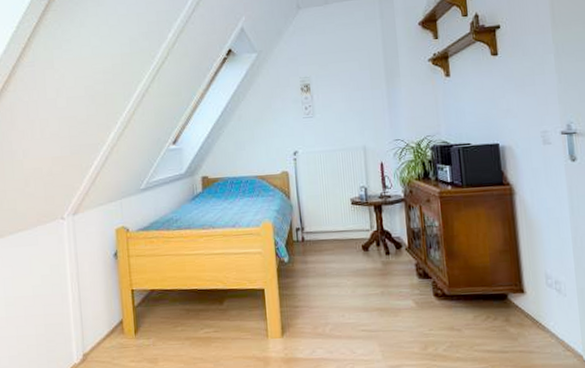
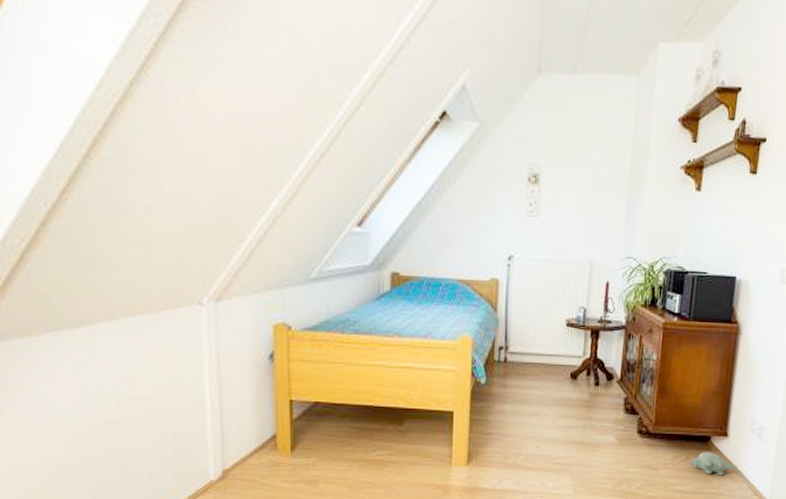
plush toy: none [491,309,543,333] -> present [689,452,738,476]

